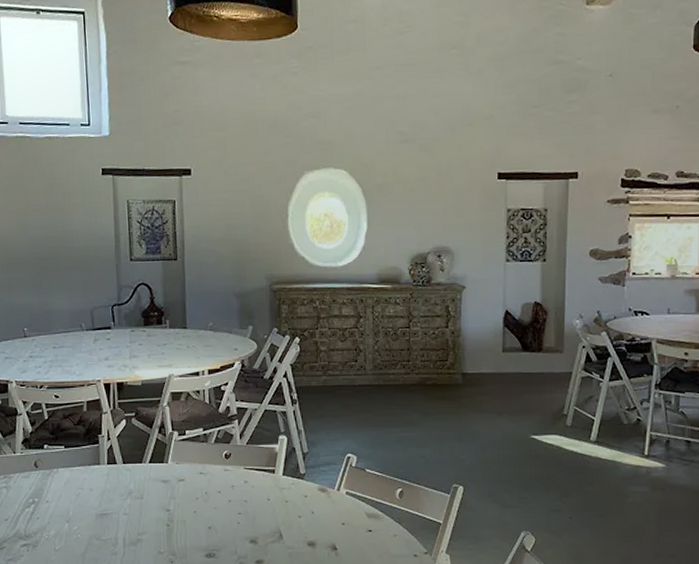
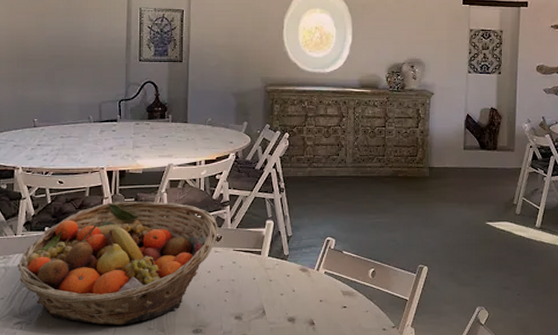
fruit basket: none [19,416,227,549] -> present [17,201,218,325]

